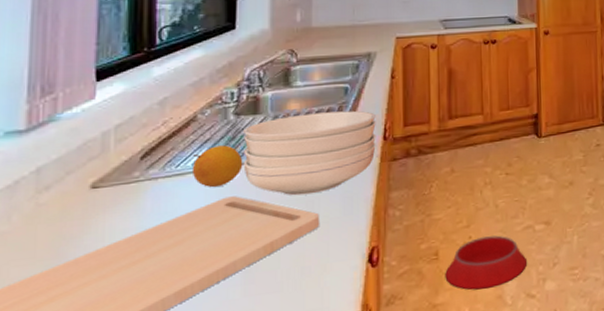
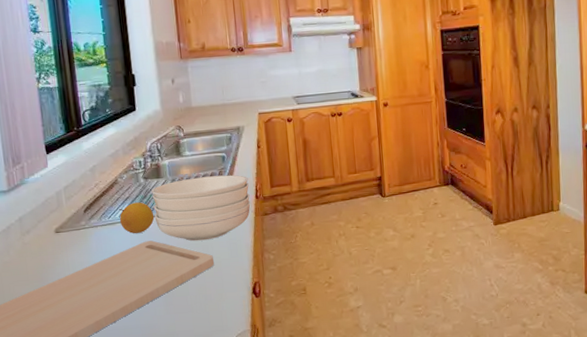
pet bowl: present [445,235,526,290] -> none [312,277,378,319]

